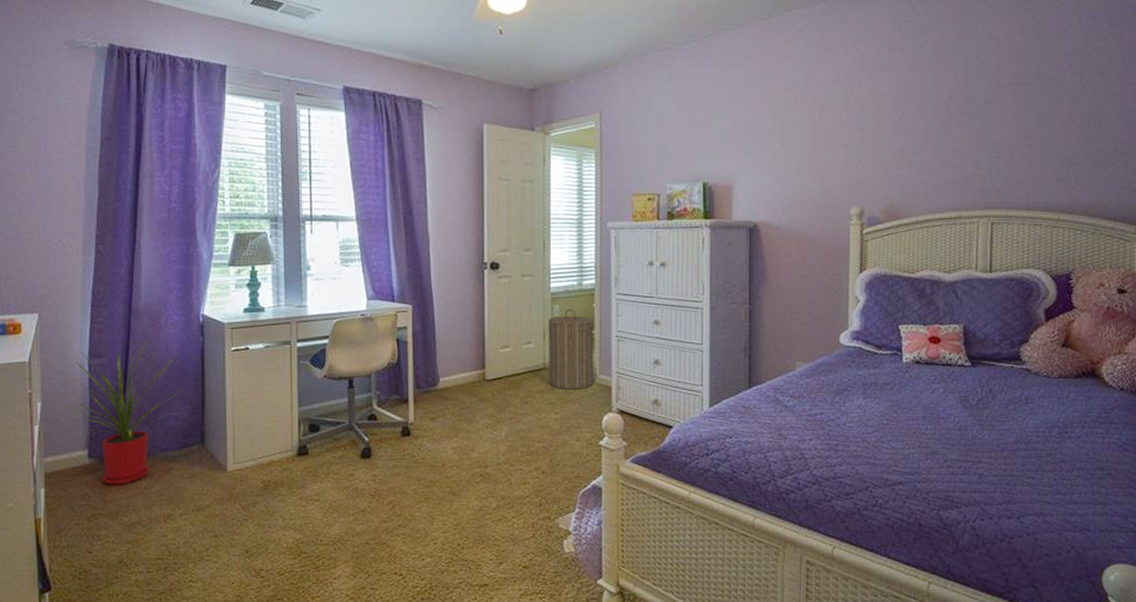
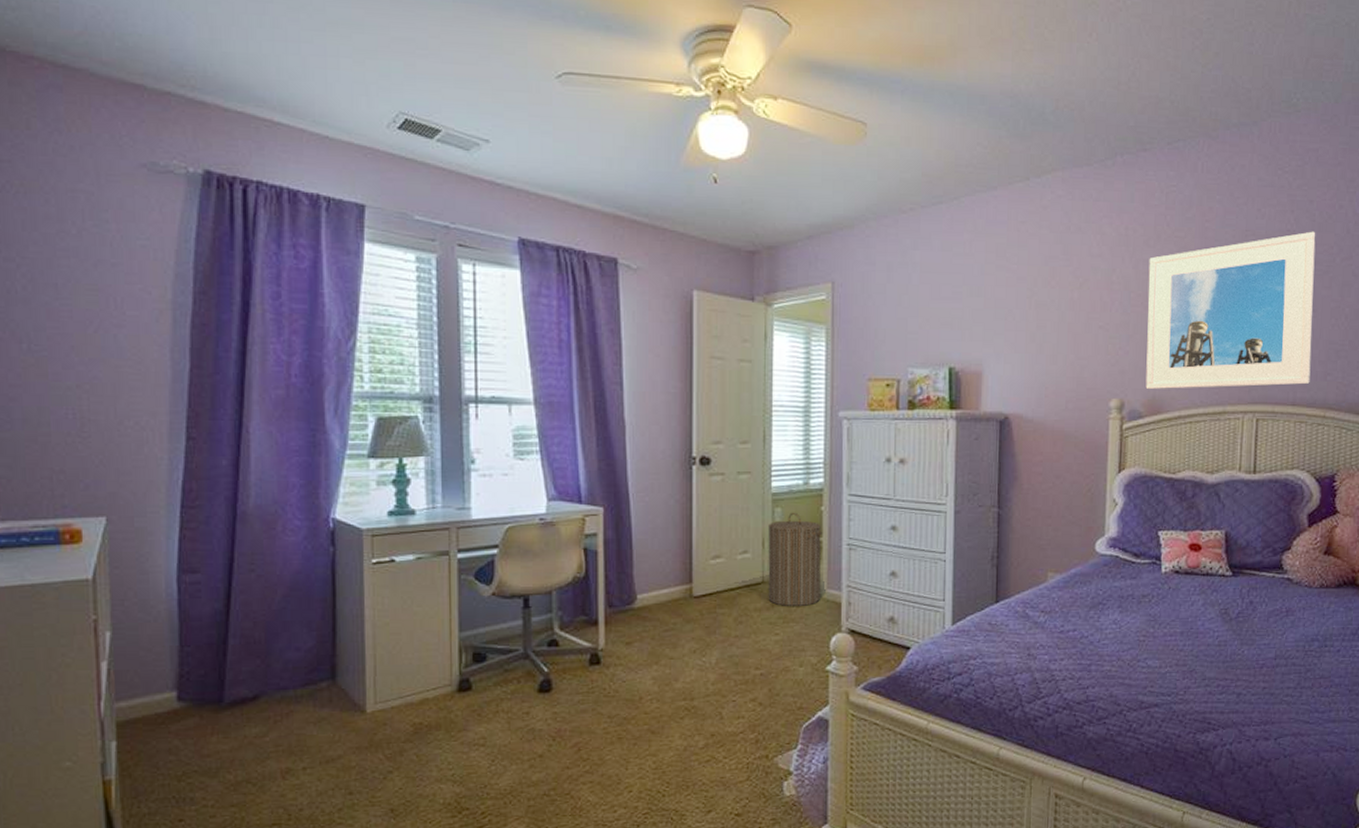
house plant: present [57,342,183,485] -> none [134,553,308,735]
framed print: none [884,50,1045,198] -> present [1145,231,1316,390]

